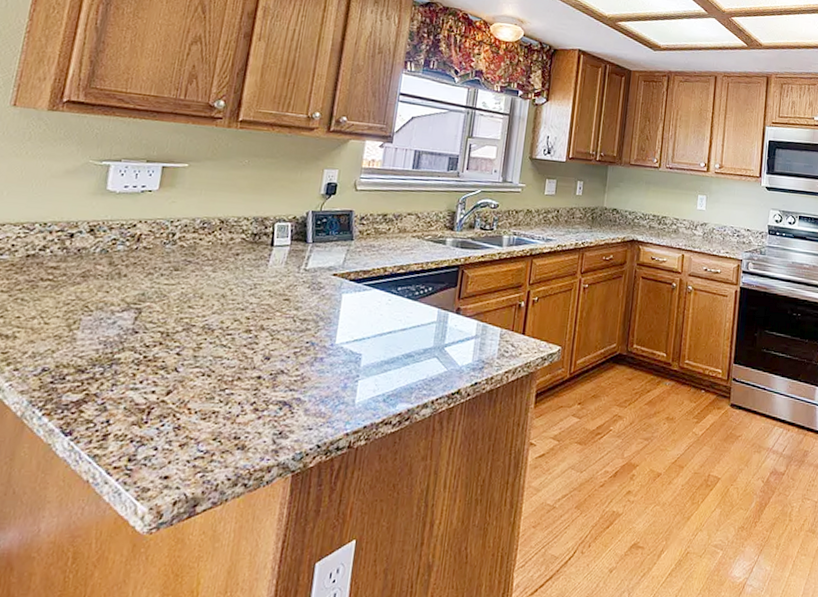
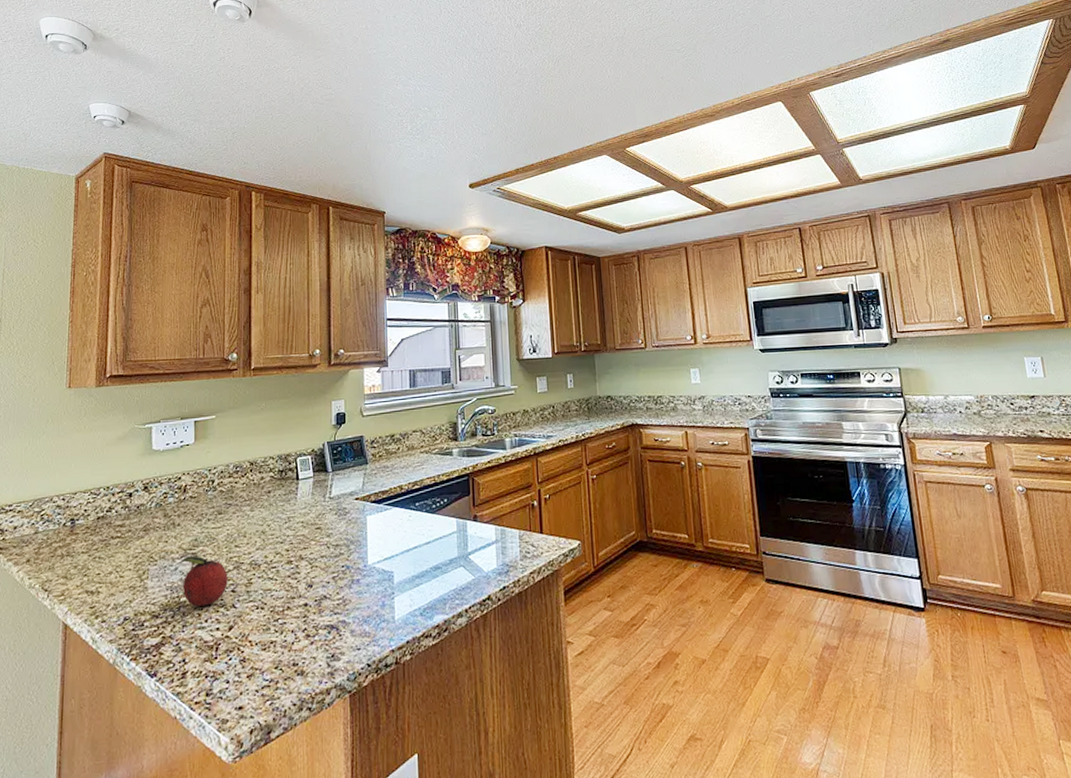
fruit: none [118,310,175,366] -> present [179,555,228,606]

